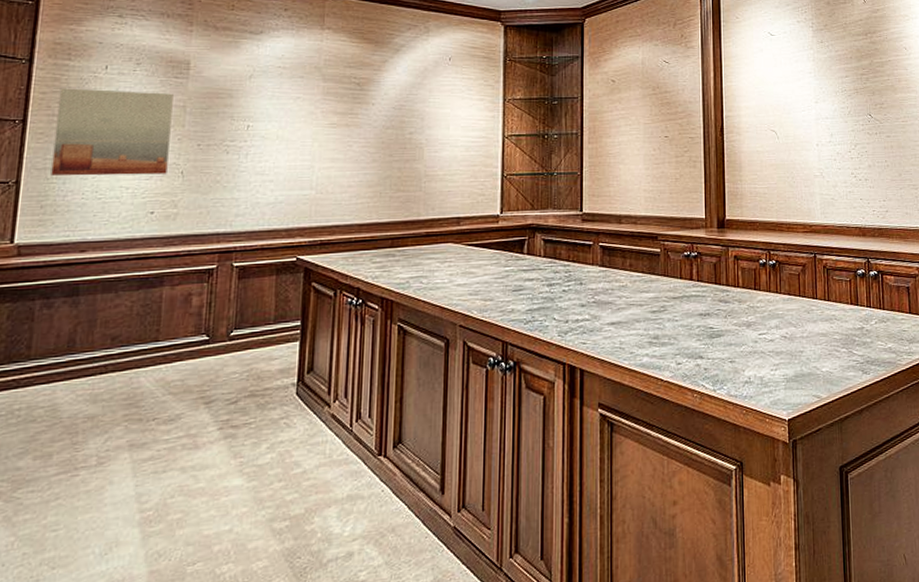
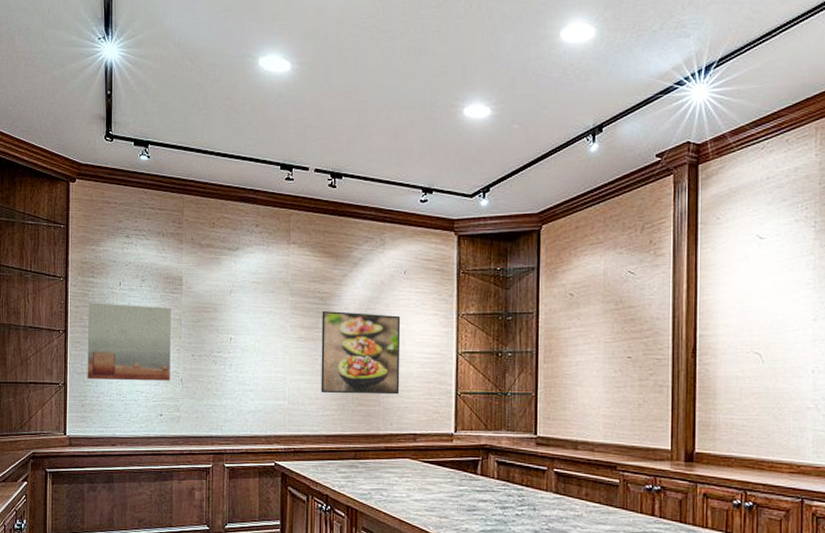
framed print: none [354,97,445,181] -> present [321,311,401,395]

